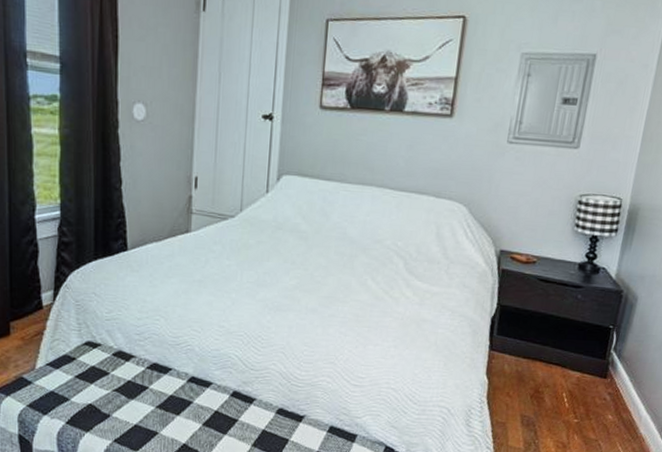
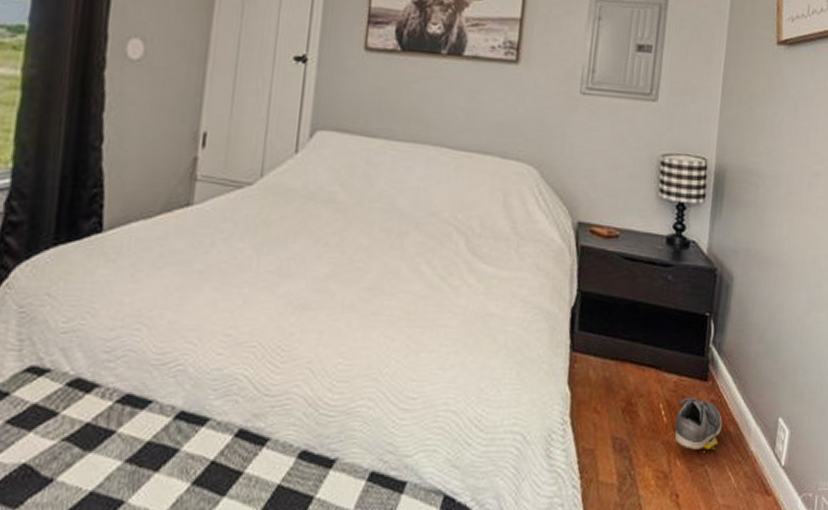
shoe: none [574,390,617,431] -> present [674,398,722,451]

